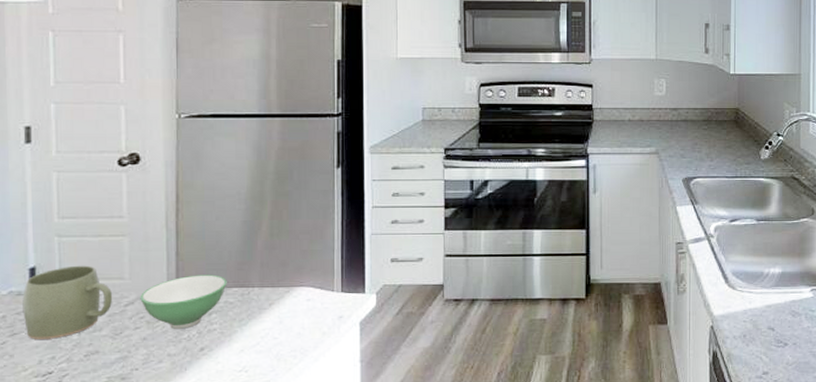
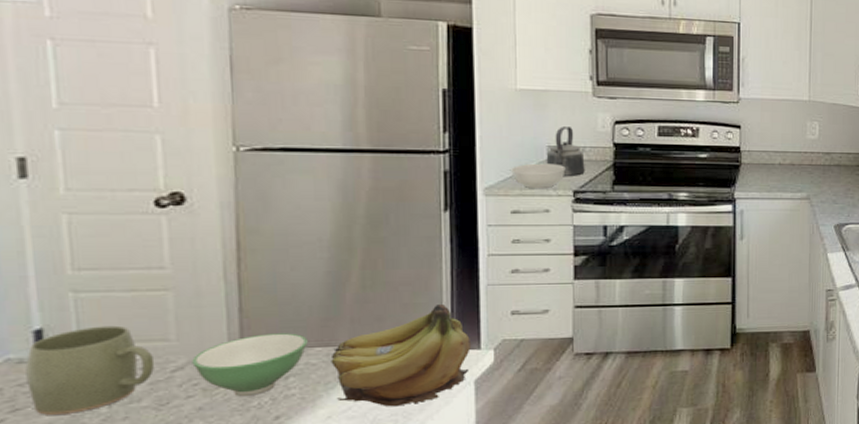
fruit: none [244,250,358,344] -> present [330,303,472,407]
bowl: none [392,124,438,147] -> present [511,163,566,189]
kettle: none [421,90,454,136] -> present [546,127,585,177]

